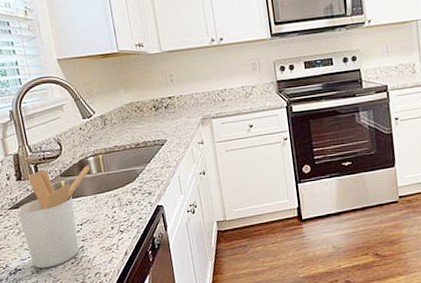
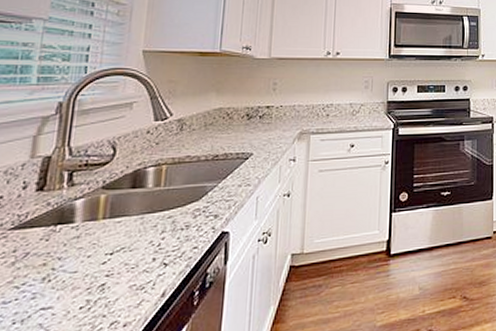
utensil holder: present [17,165,91,269] -> none [19,176,147,316]

